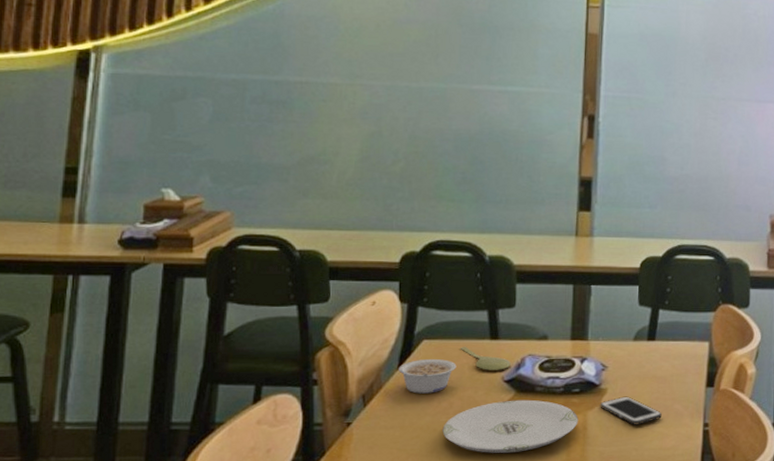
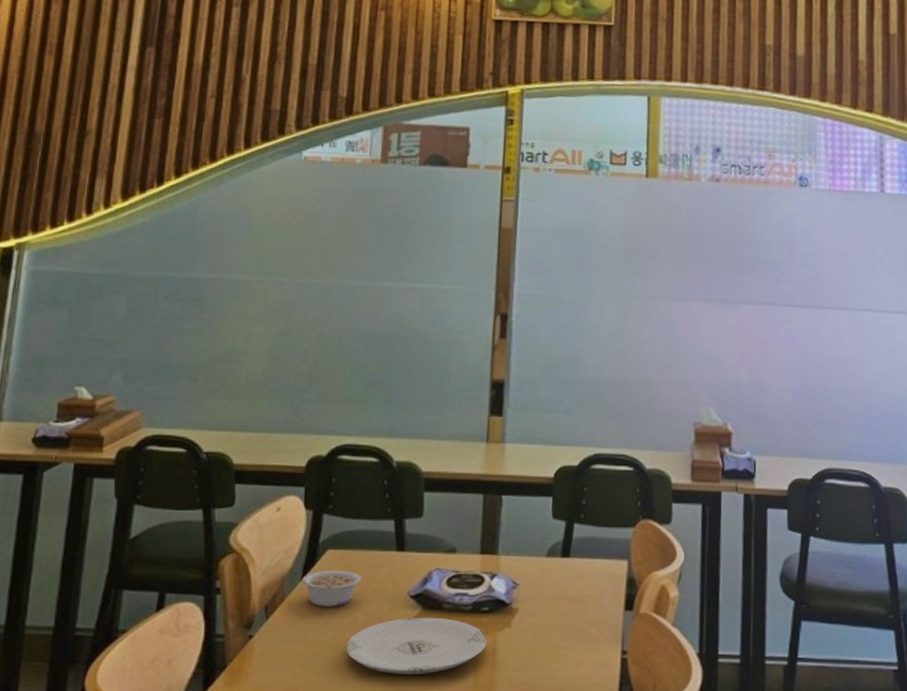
spoon: present [460,346,511,370] -> none [365,557,418,584]
cell phone: present [599,396,662,425] -> none [509,617,577,649]

